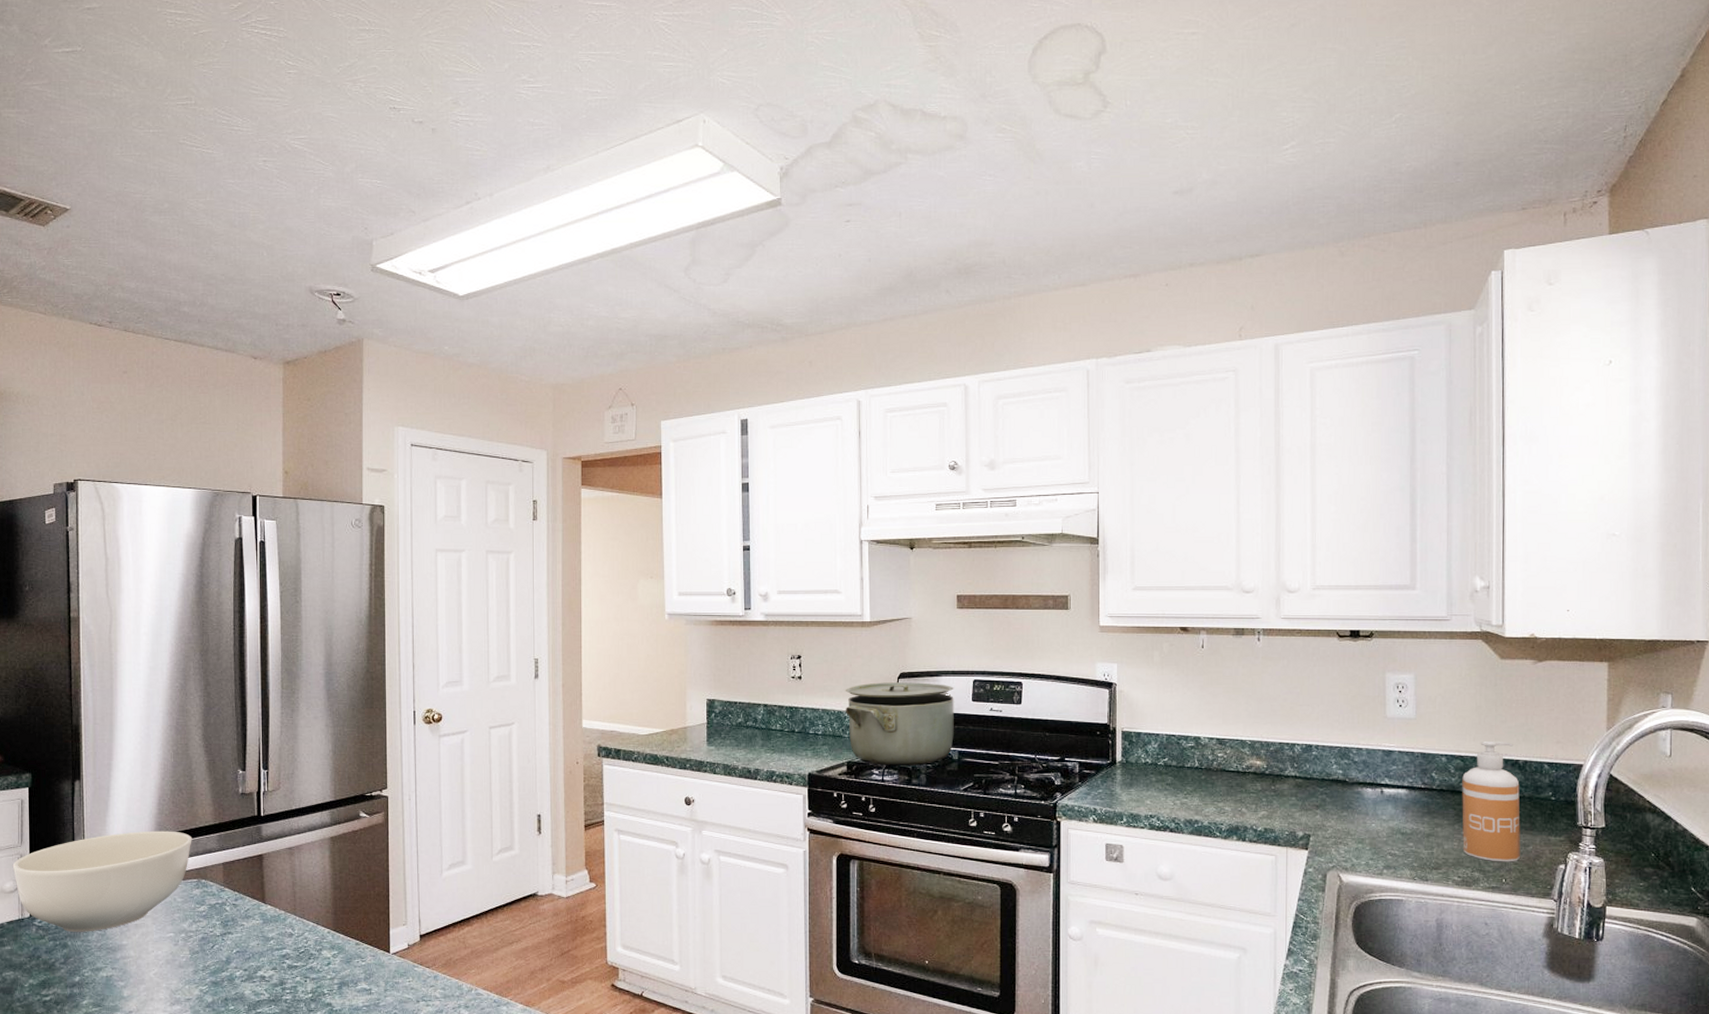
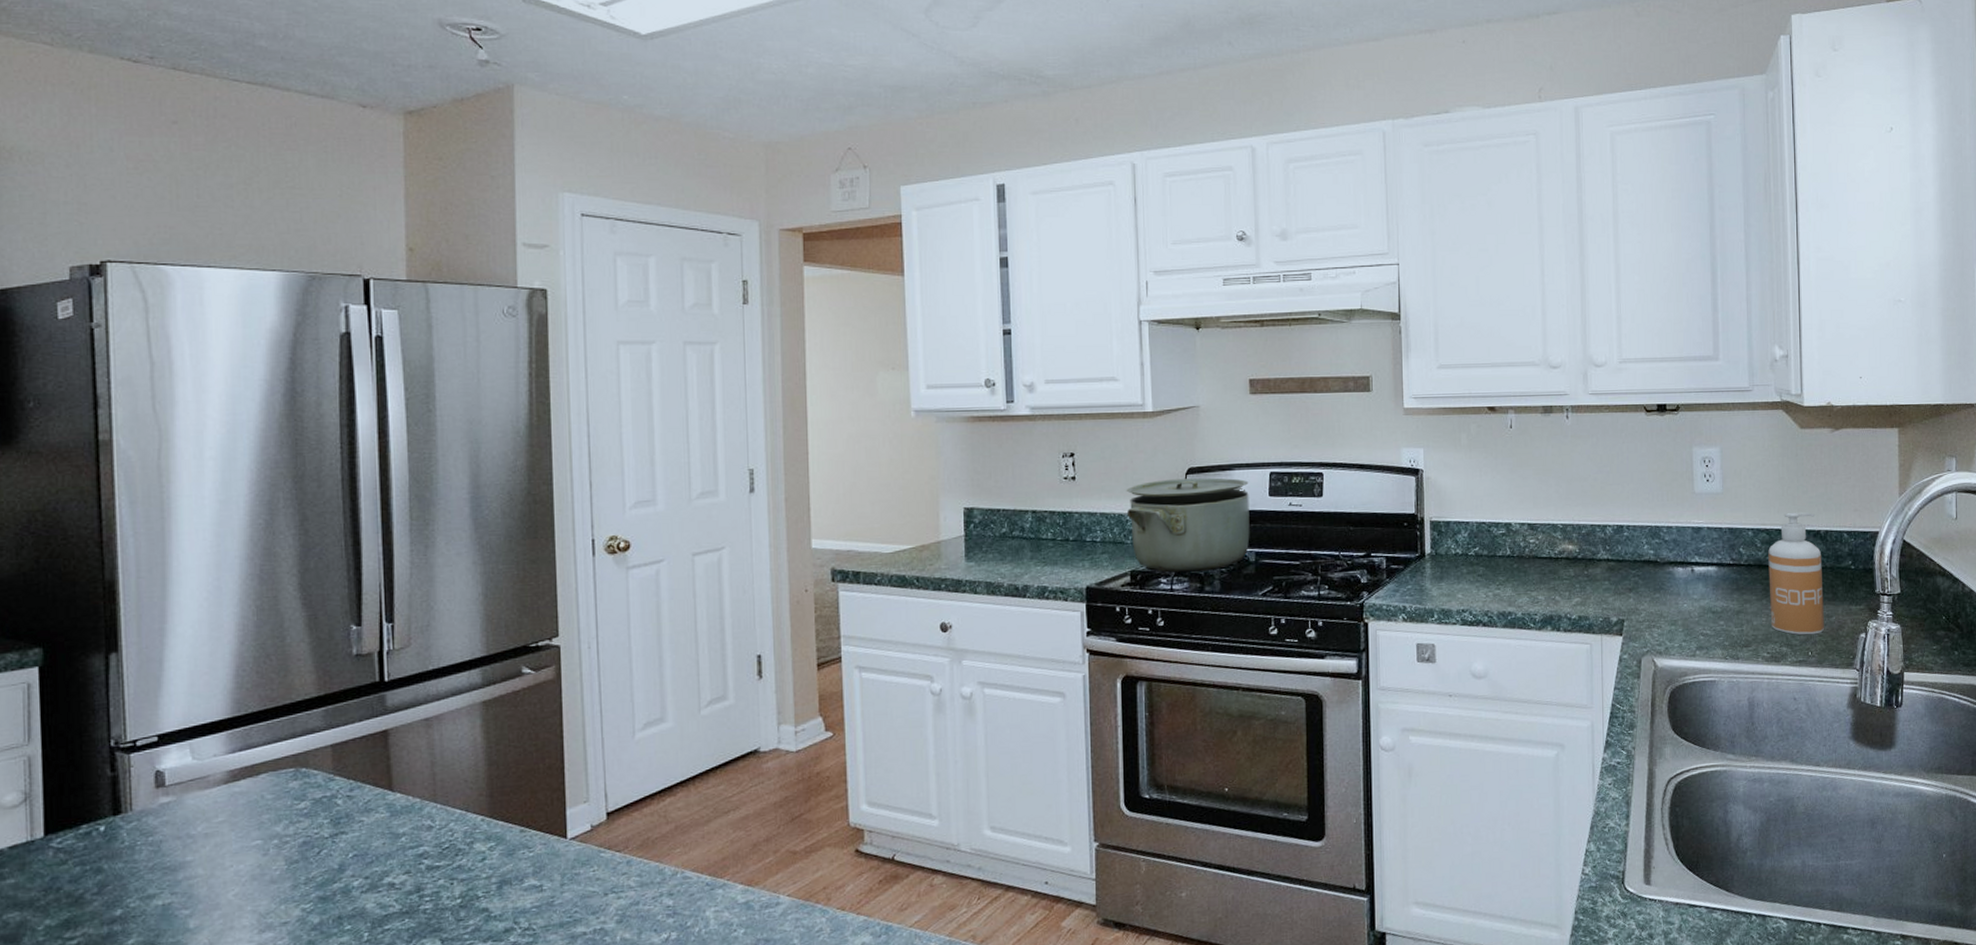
bowl: present [12,830,192,932] -> none [15,709,286,852]

